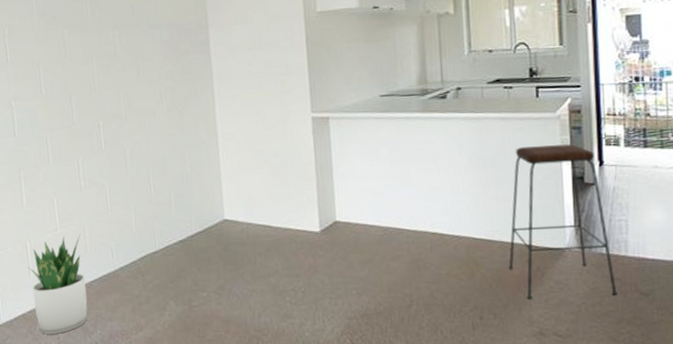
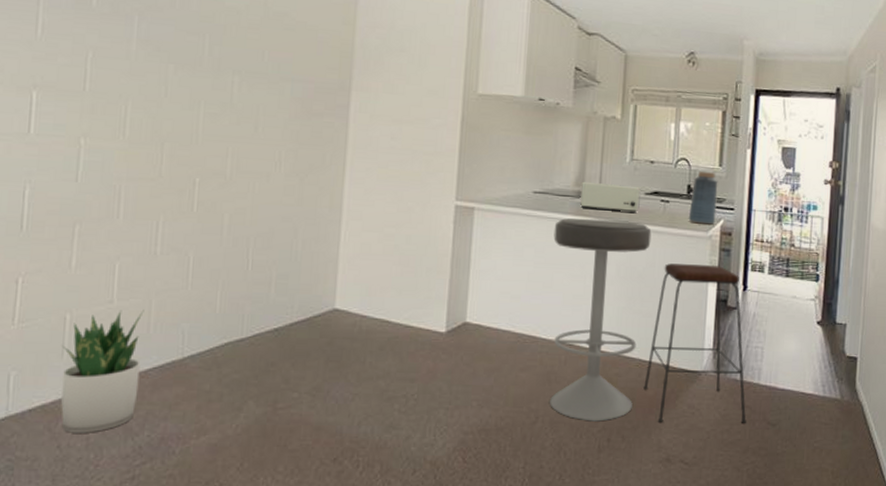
bar stool: none [404,111,500,302] -> present [549,218,652,422]
toaster: none [424,77,483,106] -> present [579,181,640,214]
vase: none [533,52,563,106] -> present [688,172,718,225]

